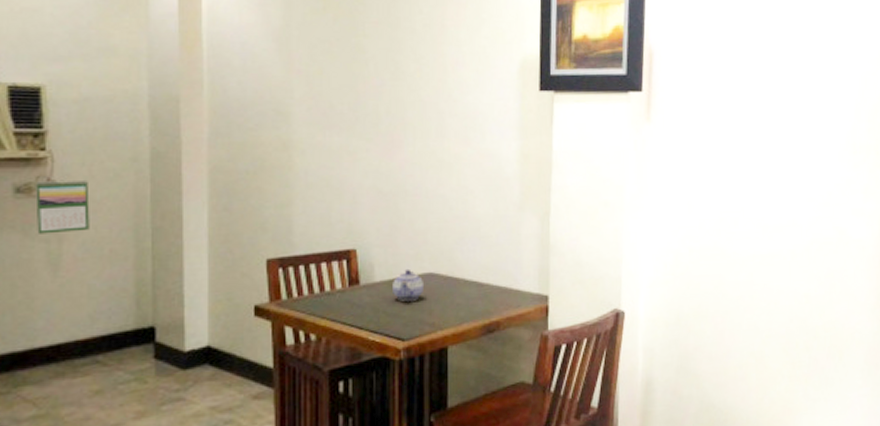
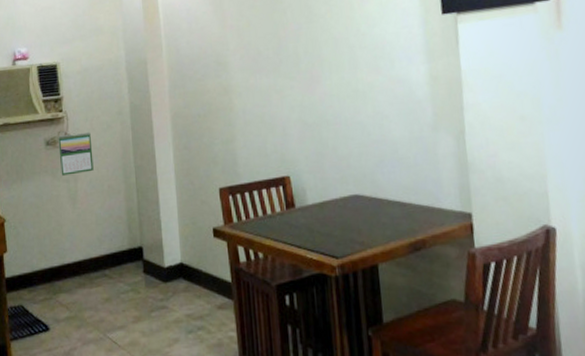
teapot: present [393,268,423,301] -> none [323,191,351,222]

